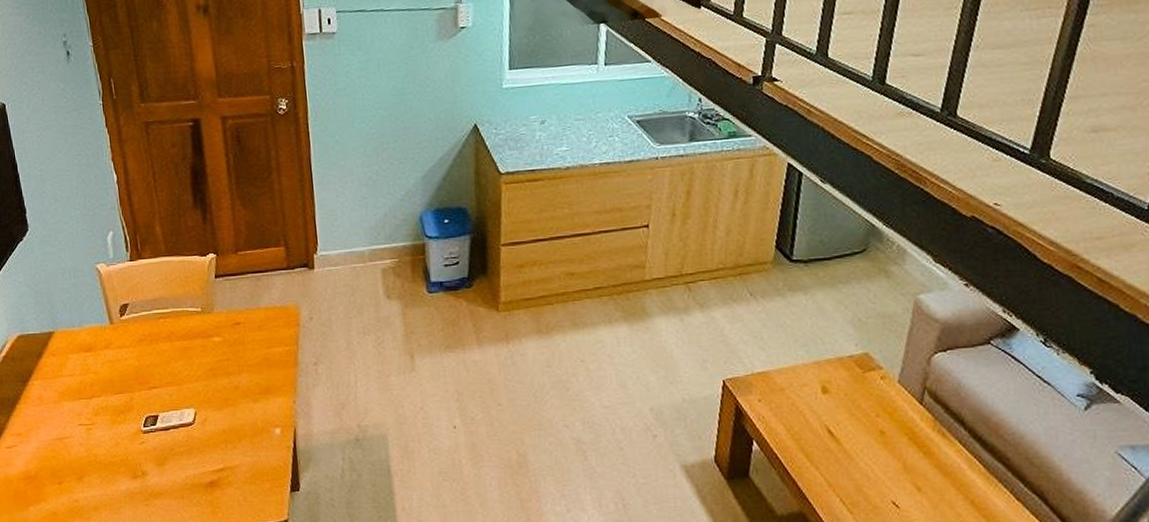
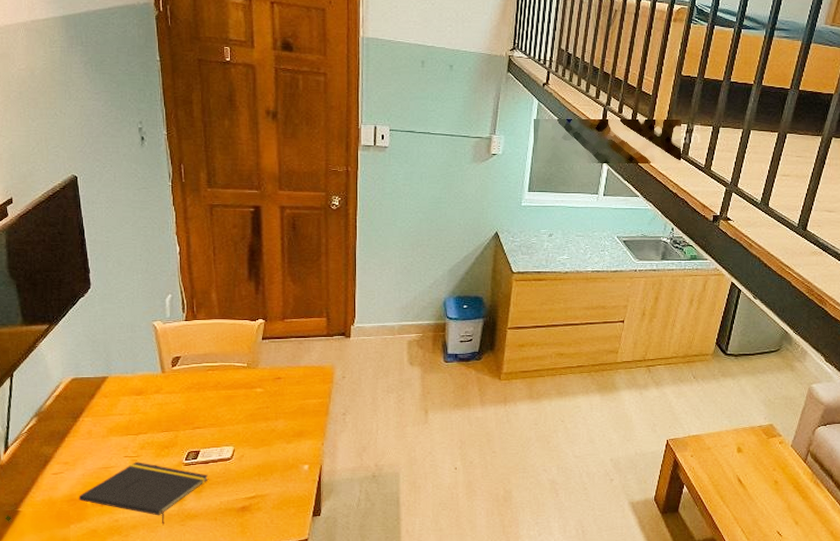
notepad: none [35,430,171,505] -> present [78,462,209,525]

